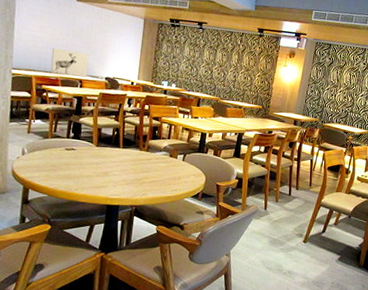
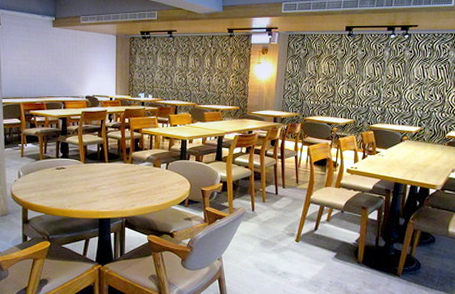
wall art: present [50,48,89,77] -> none [35,74,69,99]

